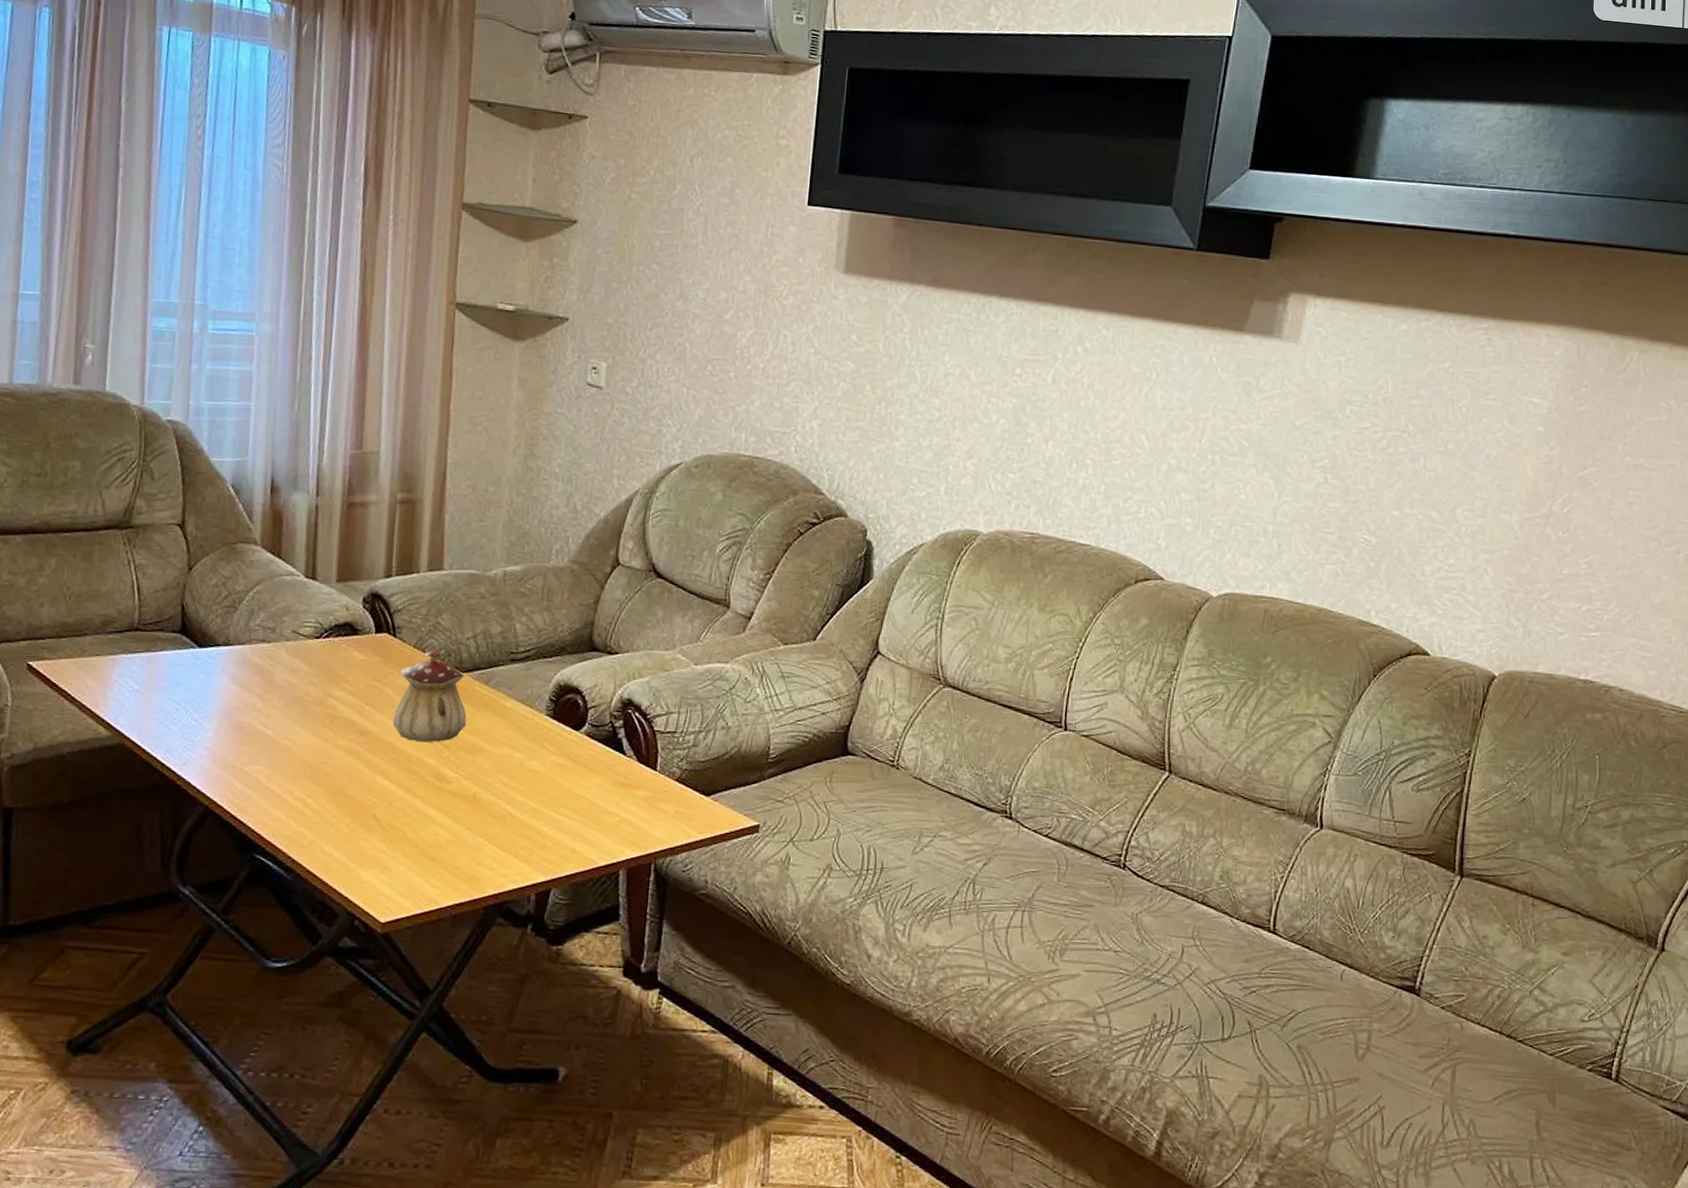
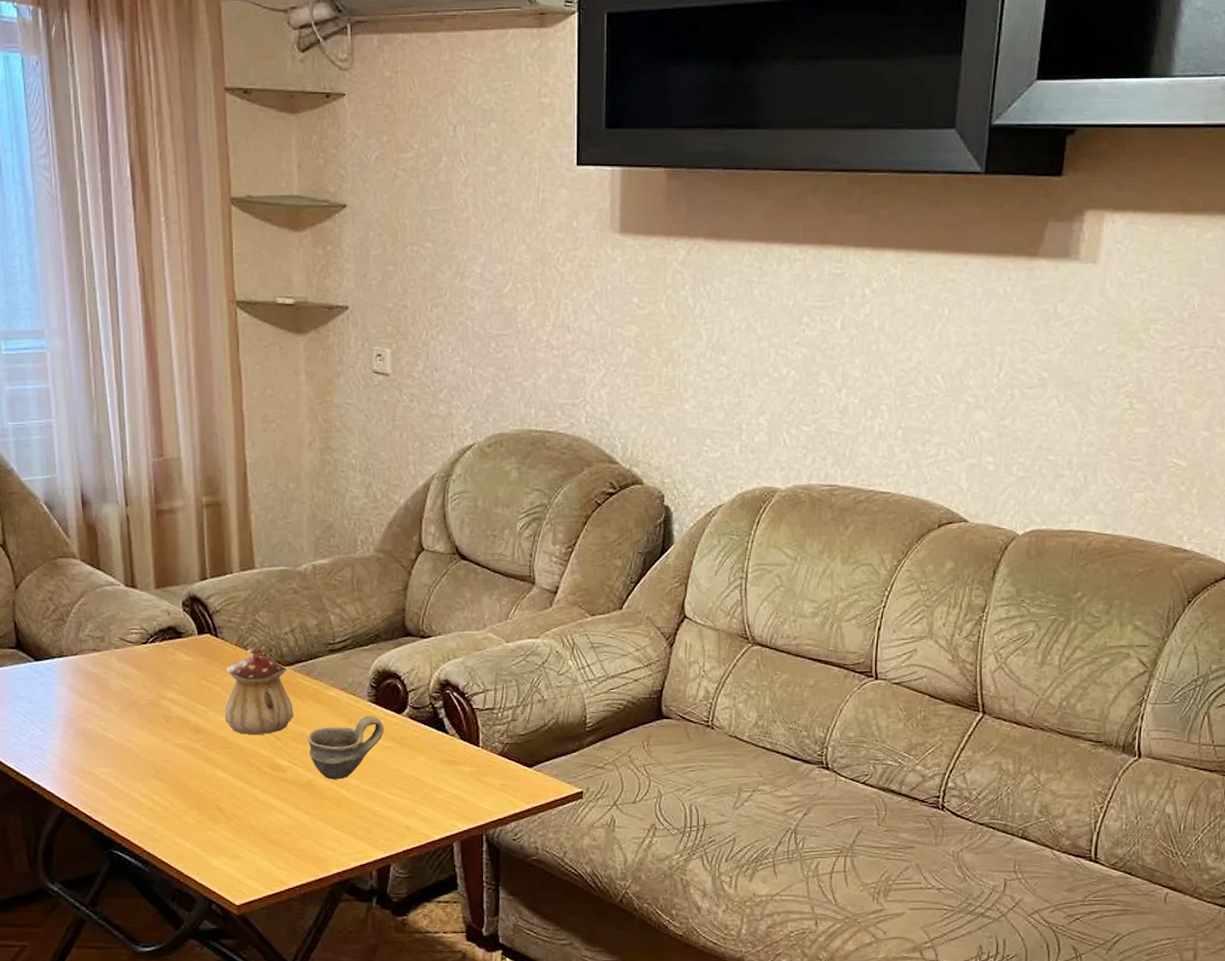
cup: none [477,730,559,795] -> present [307,715,384,779]

